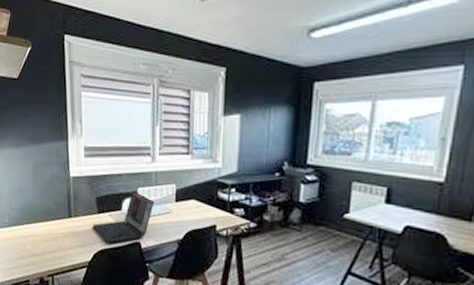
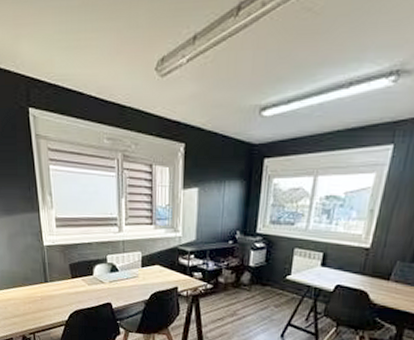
laptop: present [92,190,155,244] -> none [67,257,123,305]

